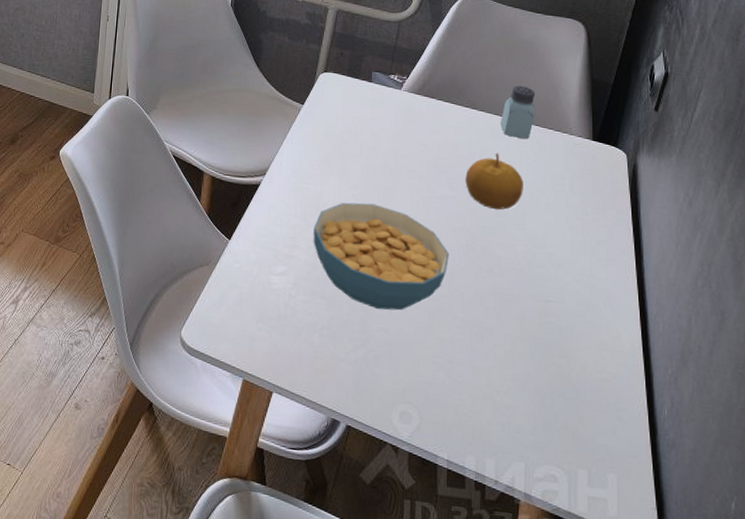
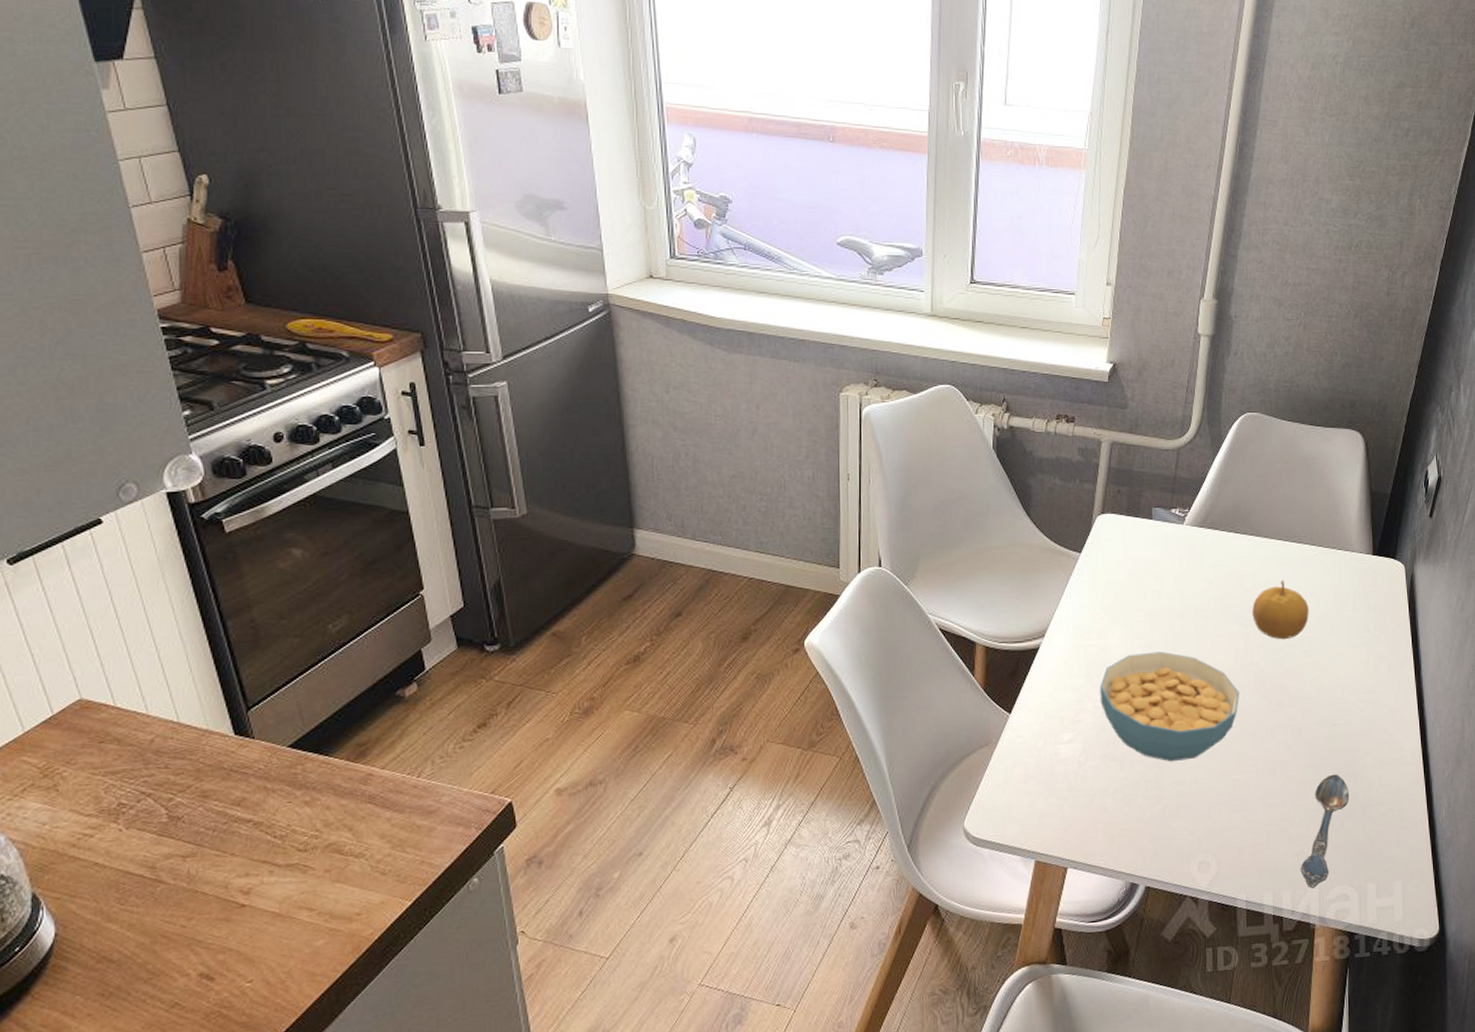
saltshaker: present [501,85,535,139] -> none [1285,505,1318,562]
spoon: none [507,350,561,462] -> present [1301,774,1350,888]

